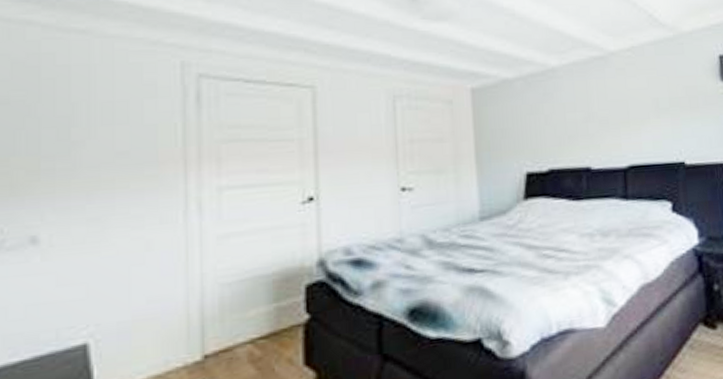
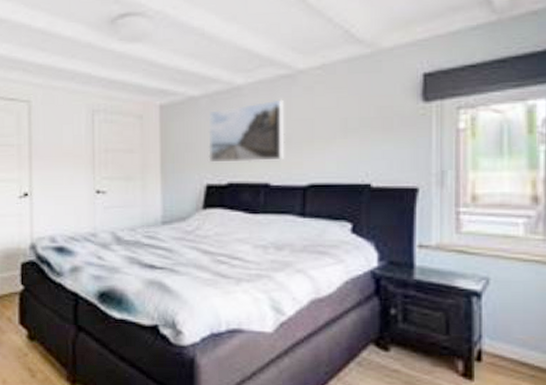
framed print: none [524,81,603,149] -> present [208,99,284,163]

